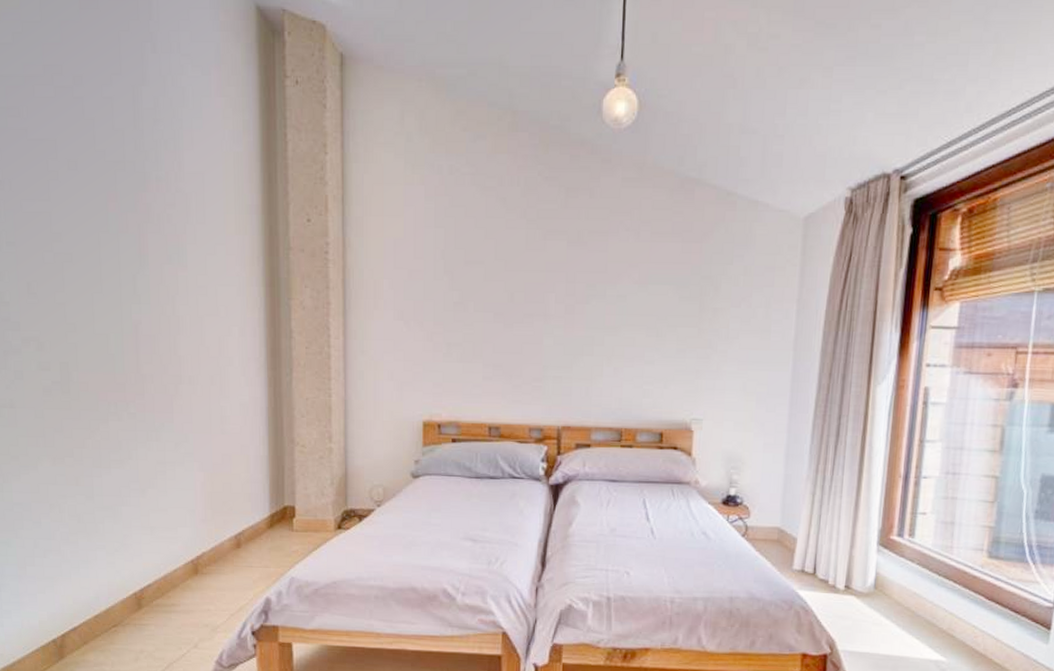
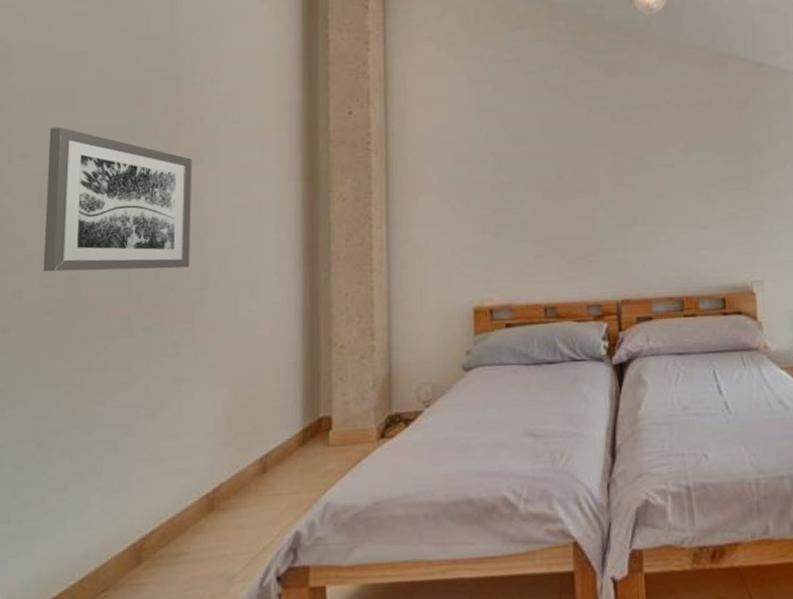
wall art: none [30,216,166,362] -> present [43,127,192,272]

